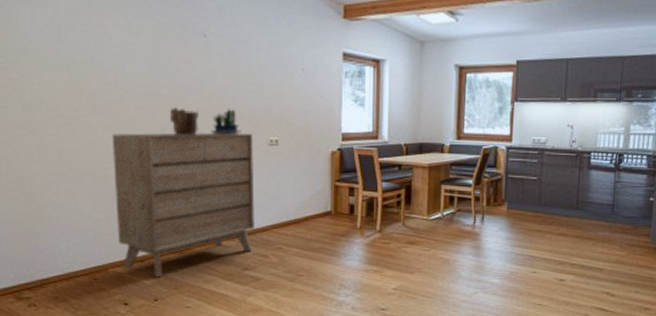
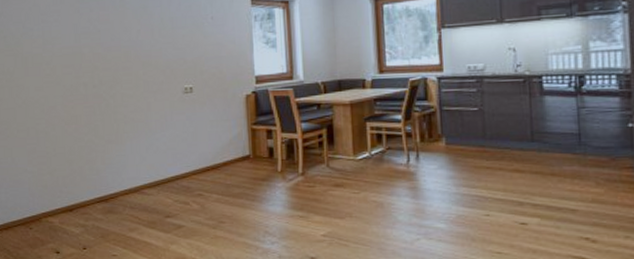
dresser: present [111,132,256,278] -> none [42,82,175,226]
ceramic vessel: present [170,107,198,136] -> none [92,64,118,90]
potted plant: present [210,109,241,135] -> none [128,61,157,87]

